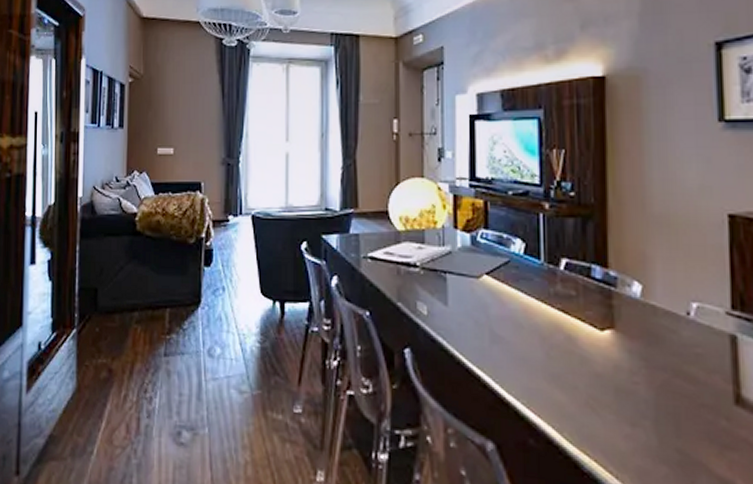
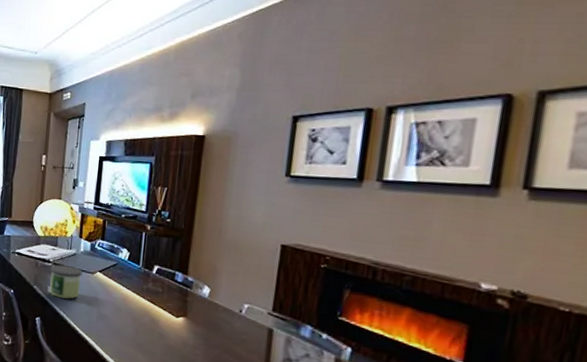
candle: none [418,269,463,318] -> present [50,265,83,299]

